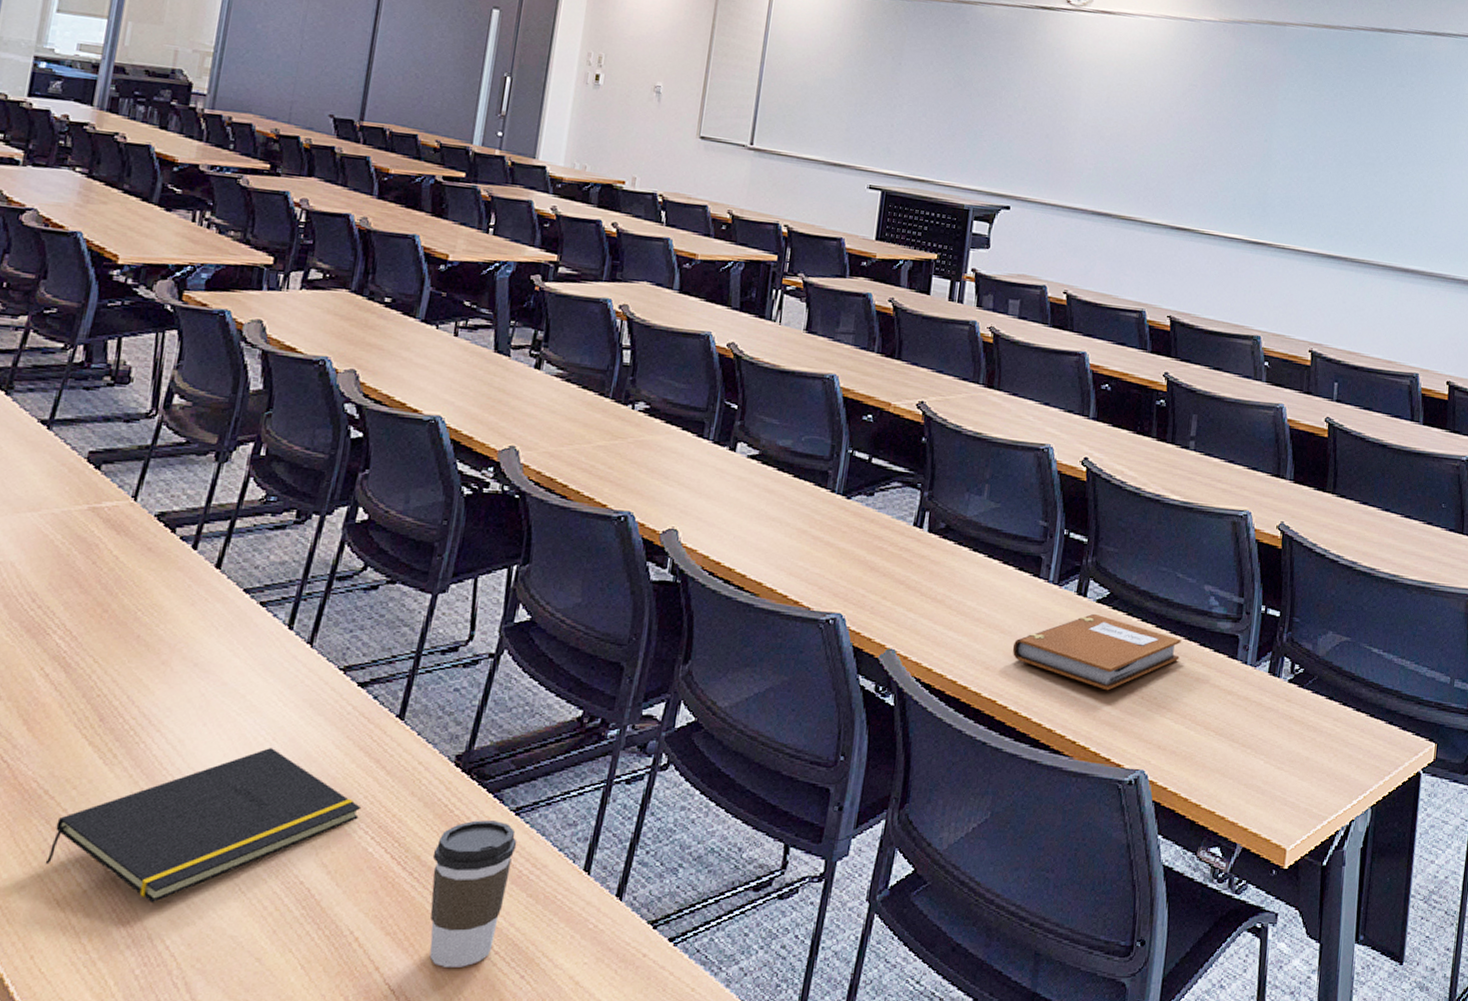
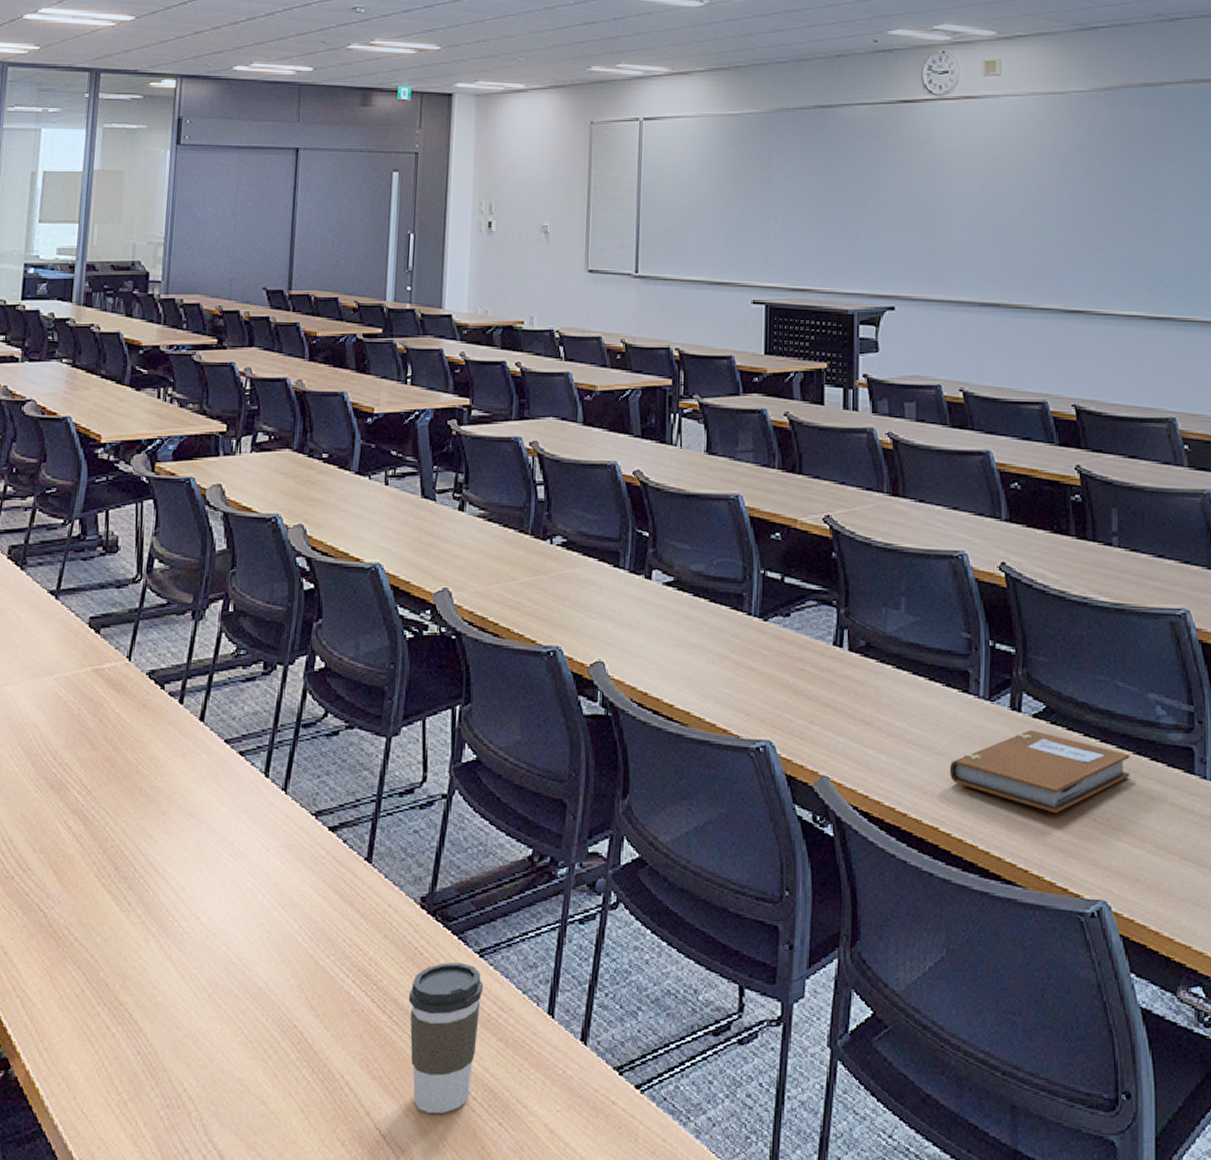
notepad: present [45,748,362,902] -> none [79,893,341,1045]

